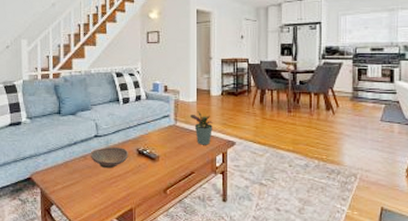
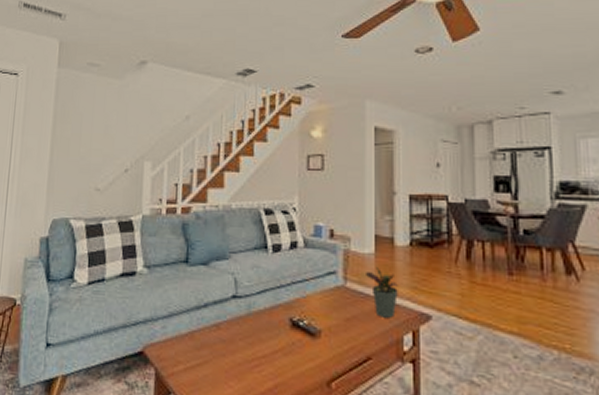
decorative bowl: present [90,147,129,169] -> none [225,313,279,345]

